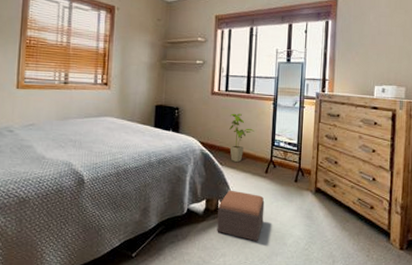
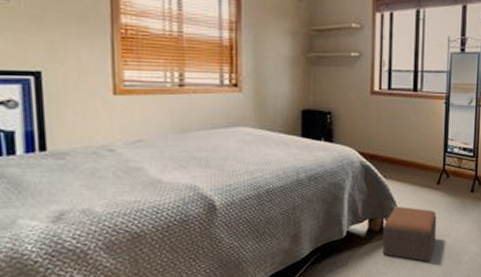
house plant: present [229,113,255,162] -> none [394,116,424,173]

